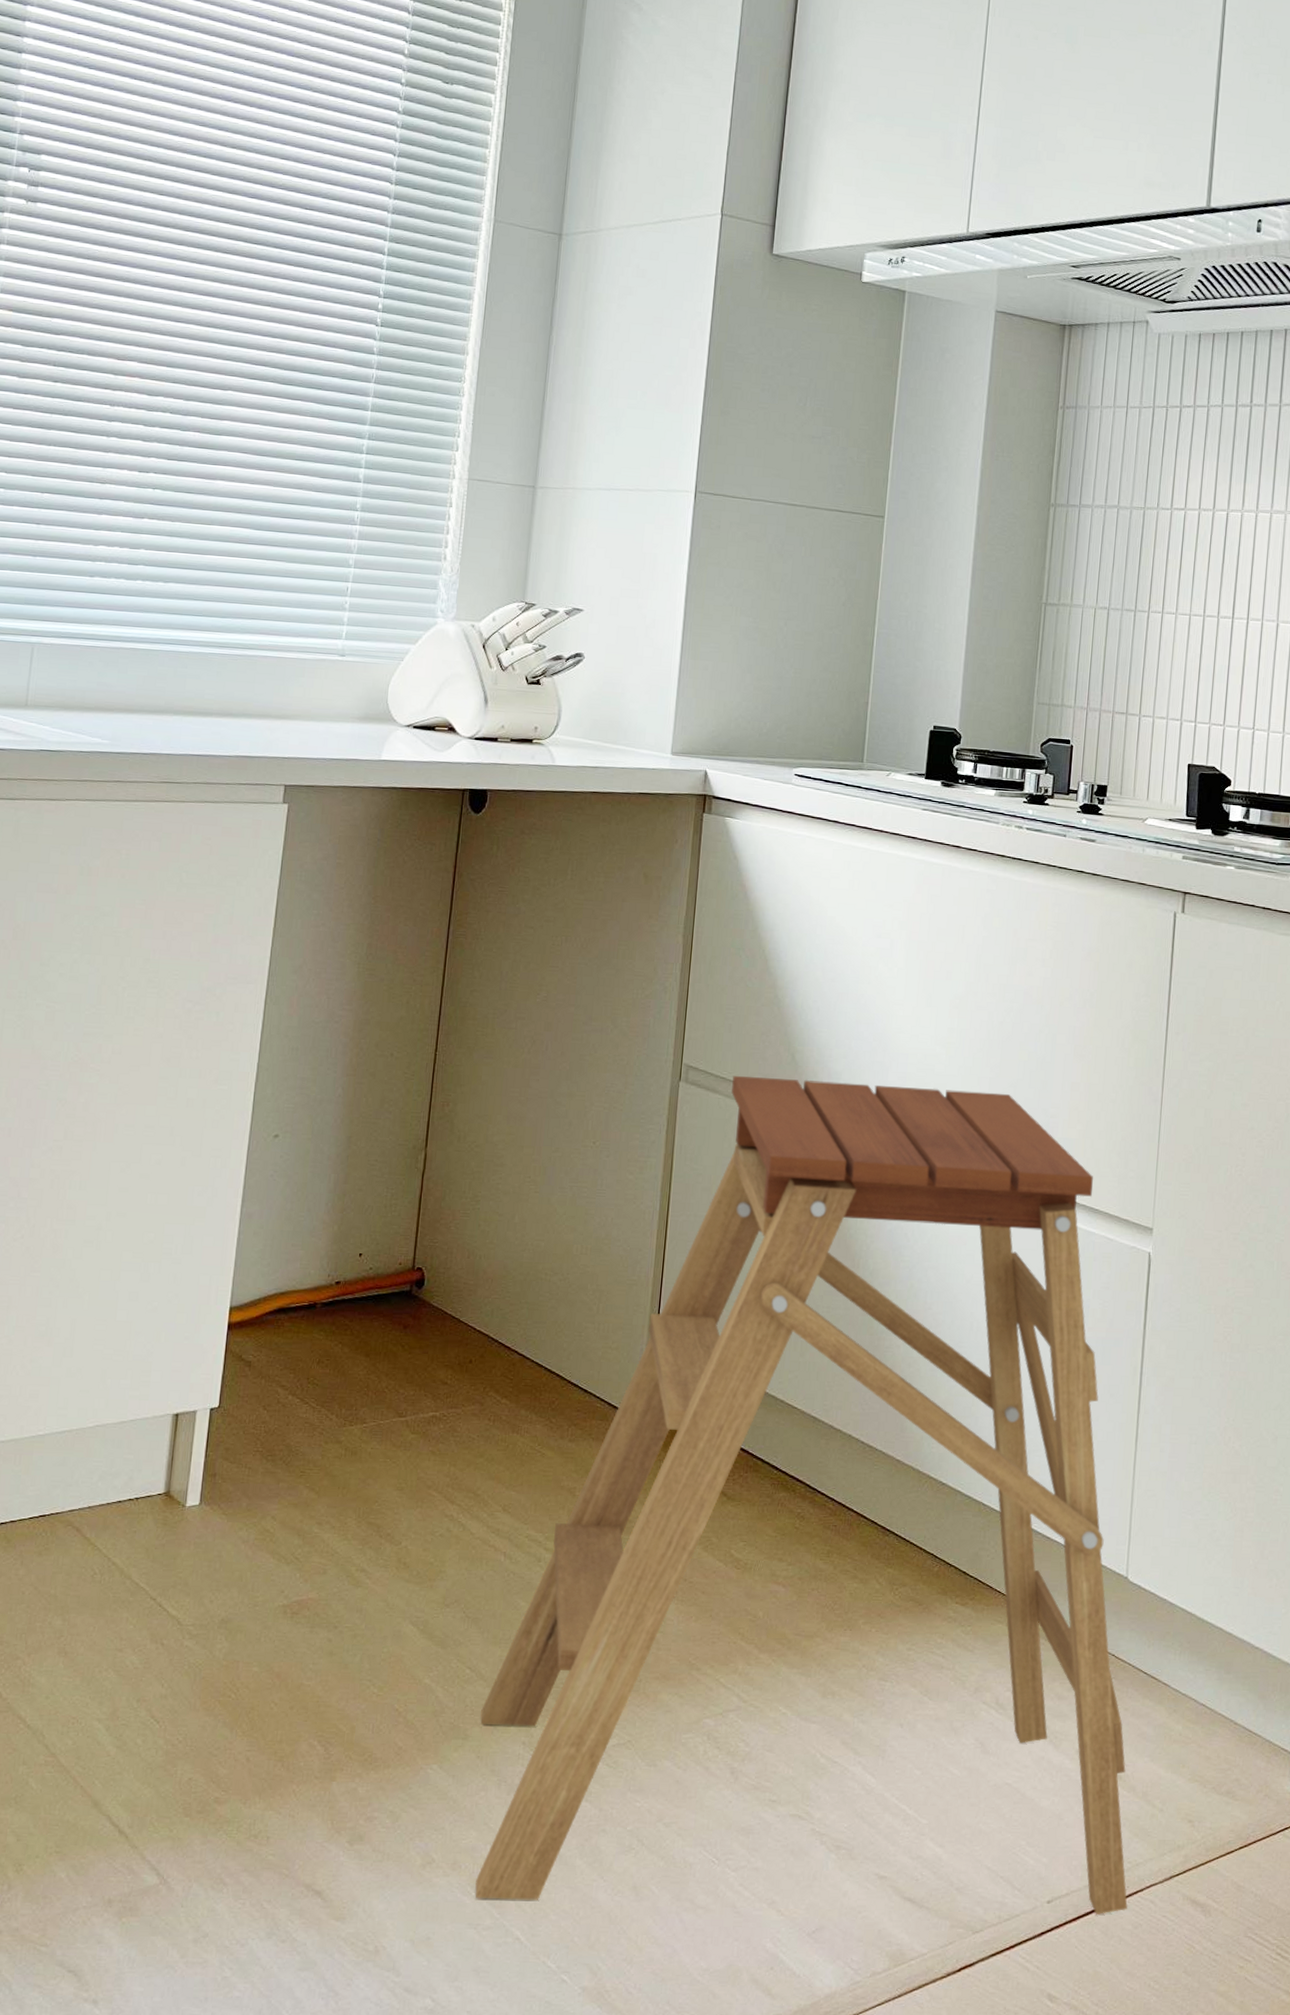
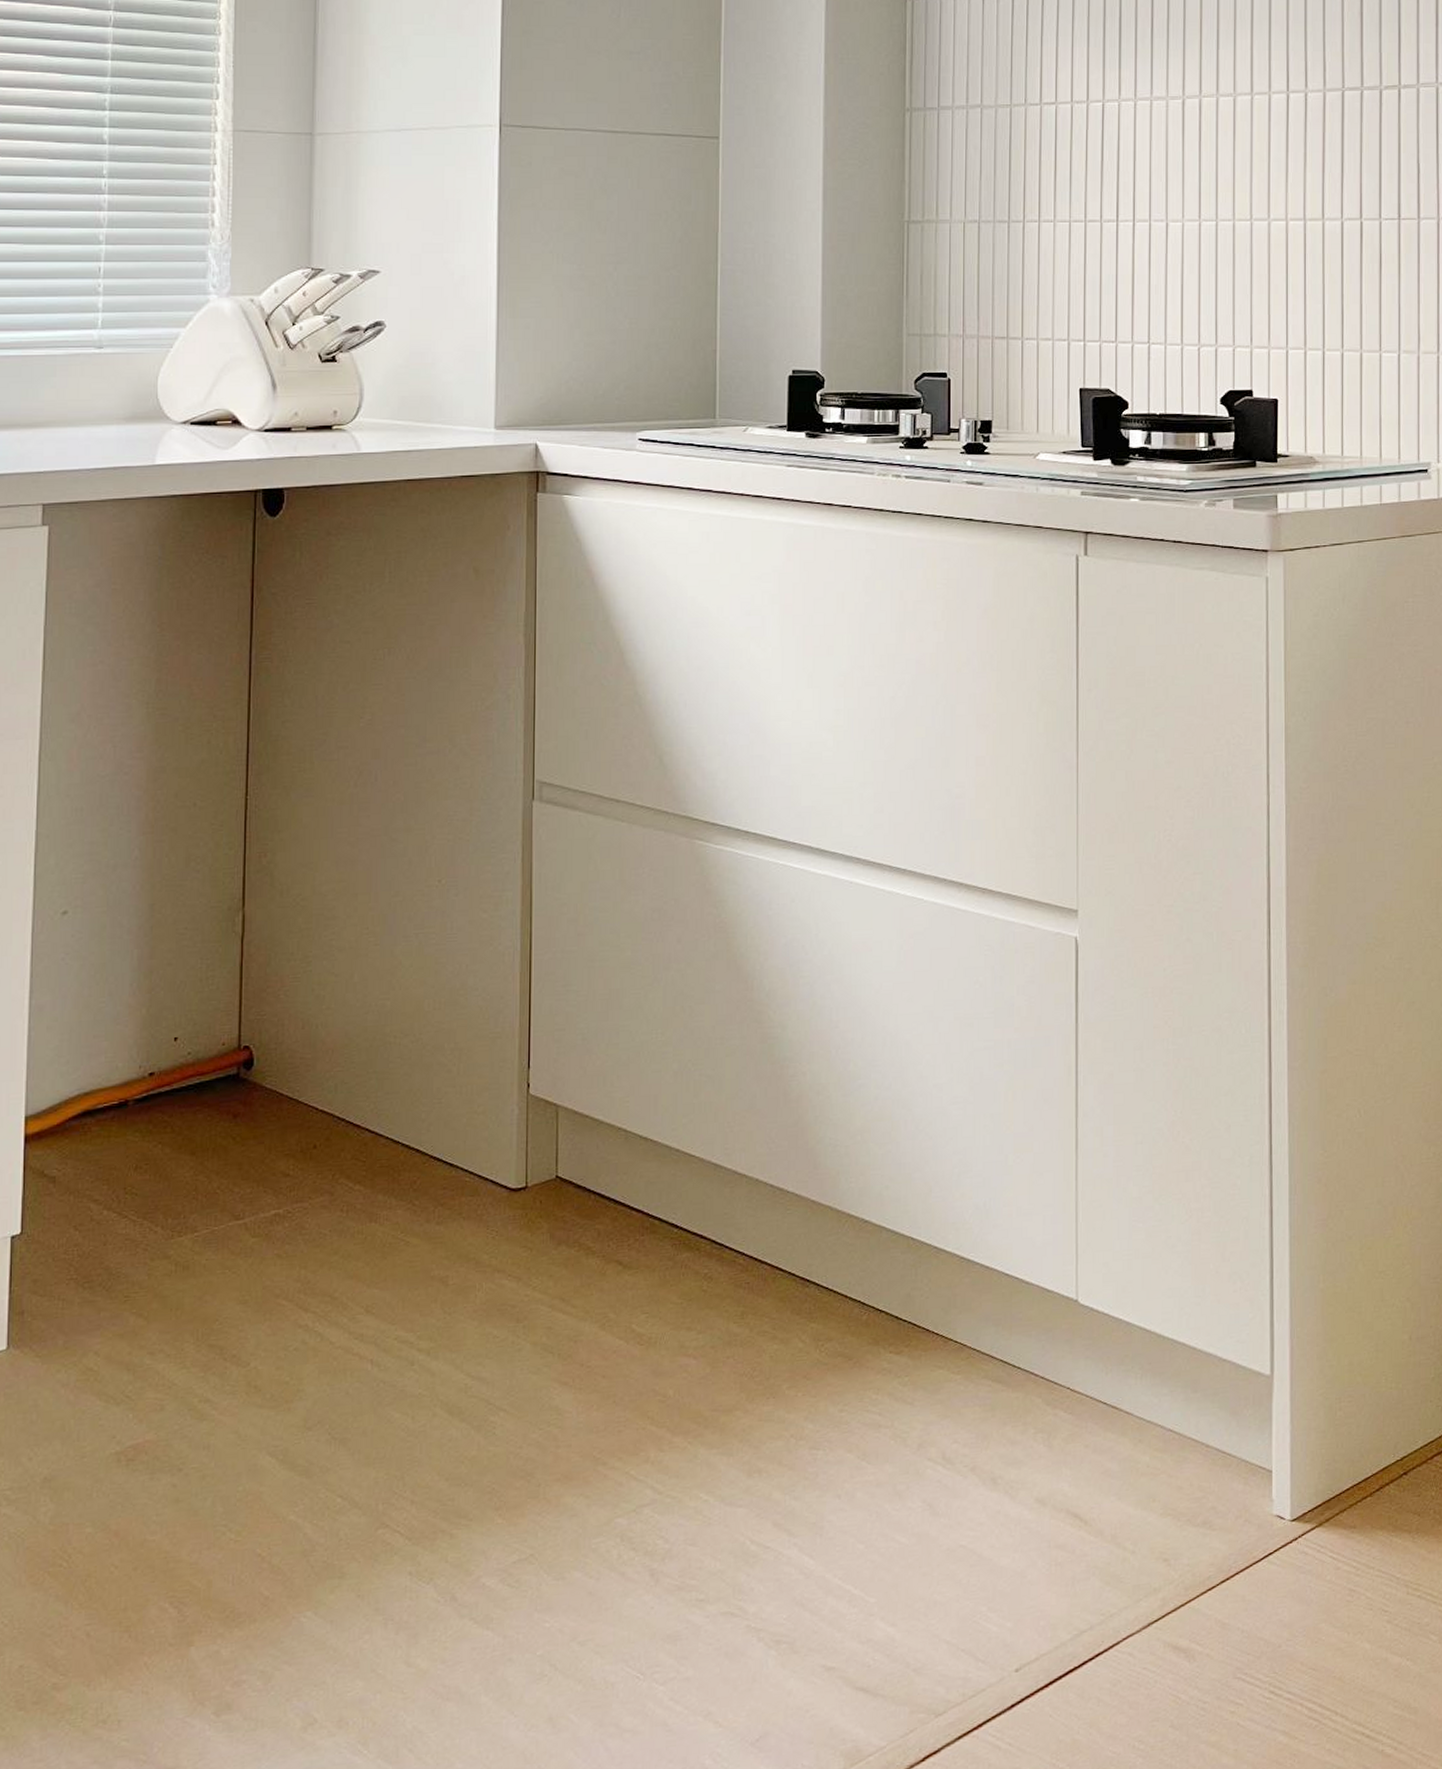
step ladder: present [475,1075,1128,1914] -> none [358,776,1104,1756]

